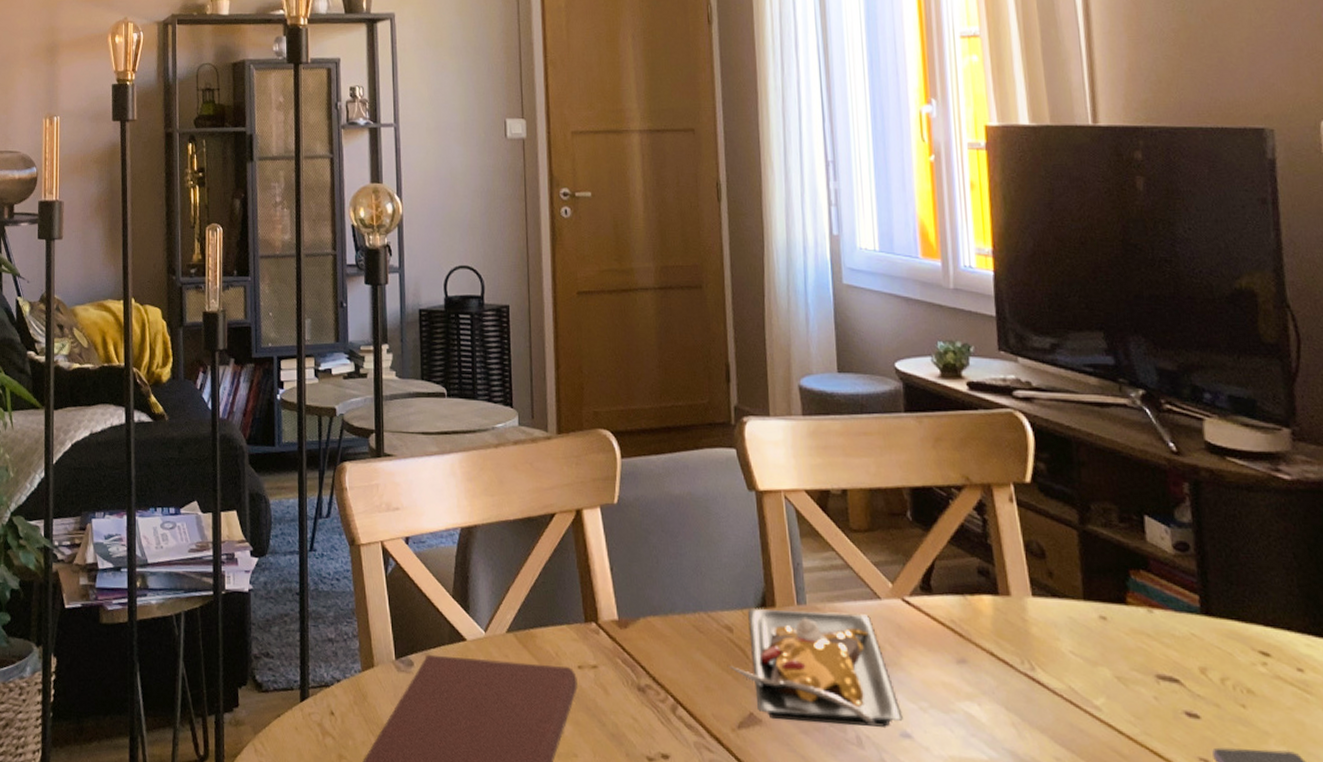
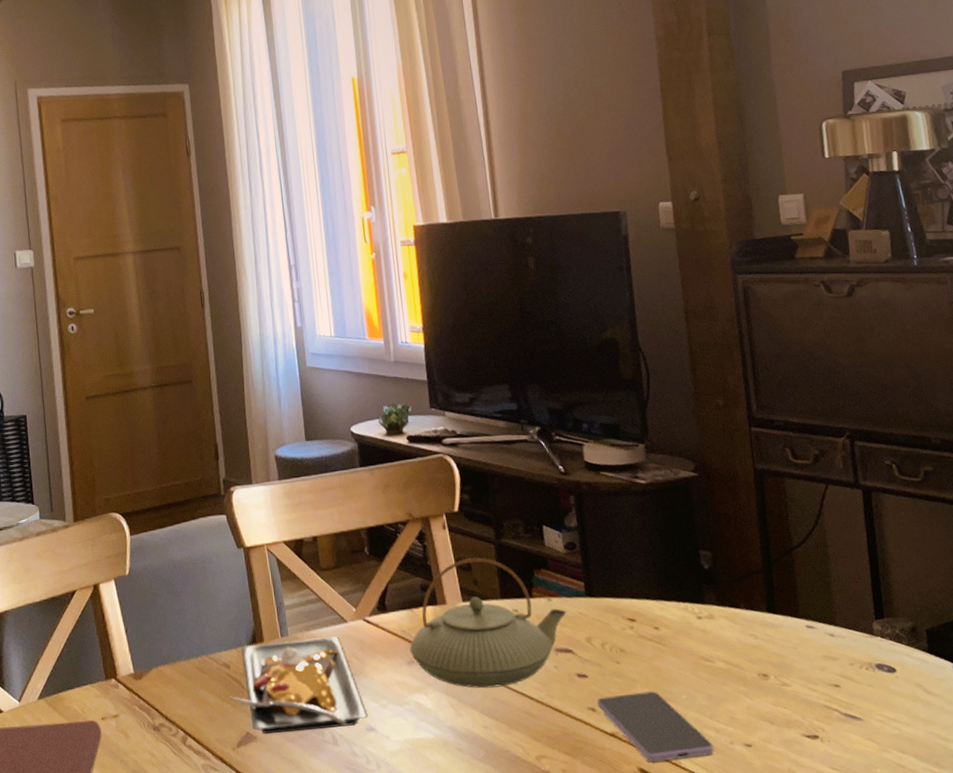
teapot: none [960,543,1173,712] -> present [409,557,567,689]

